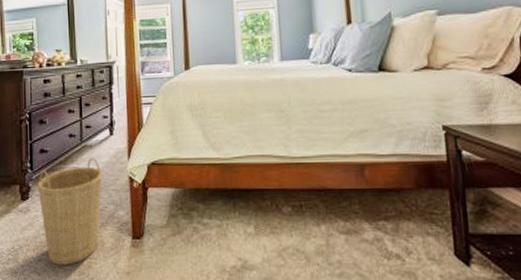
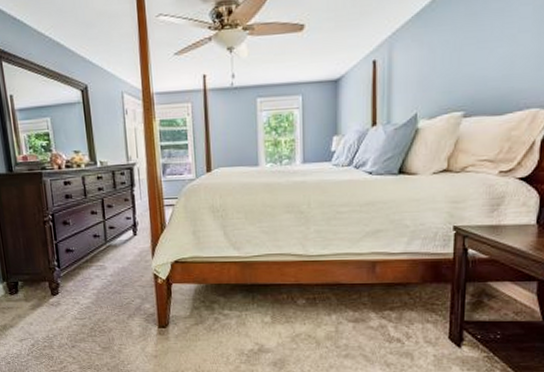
basket: present [37,156,103,265] -> none [65,255,129,350]

